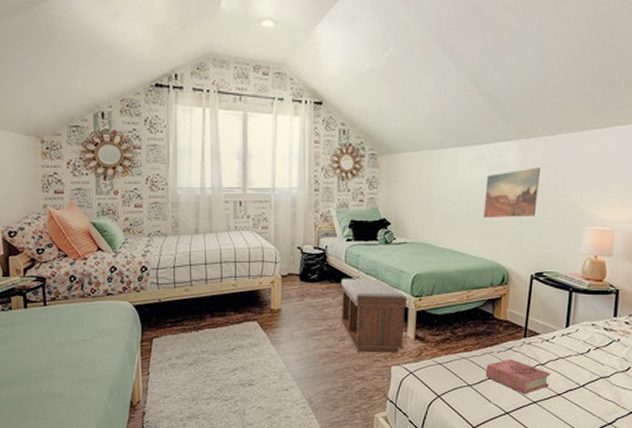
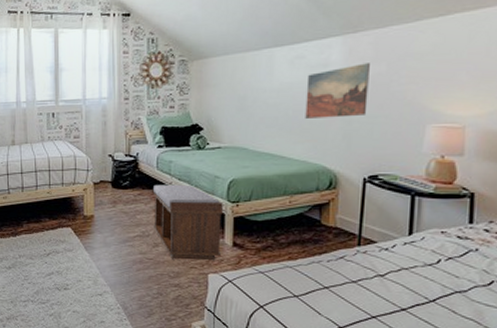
book: present [485,359,551,394] -> none [313,269,393,307]

